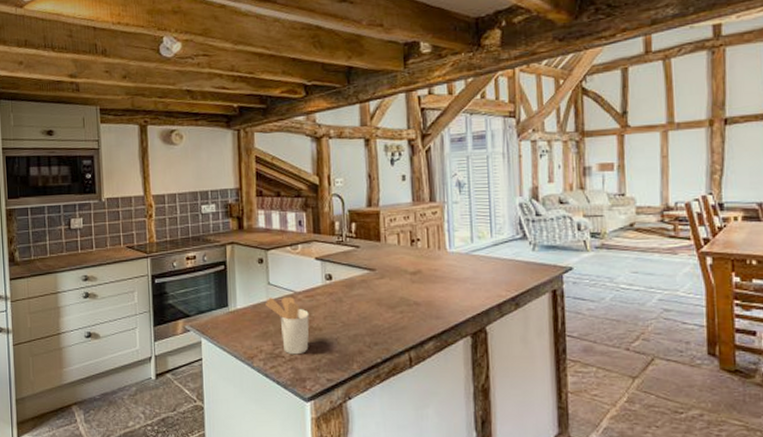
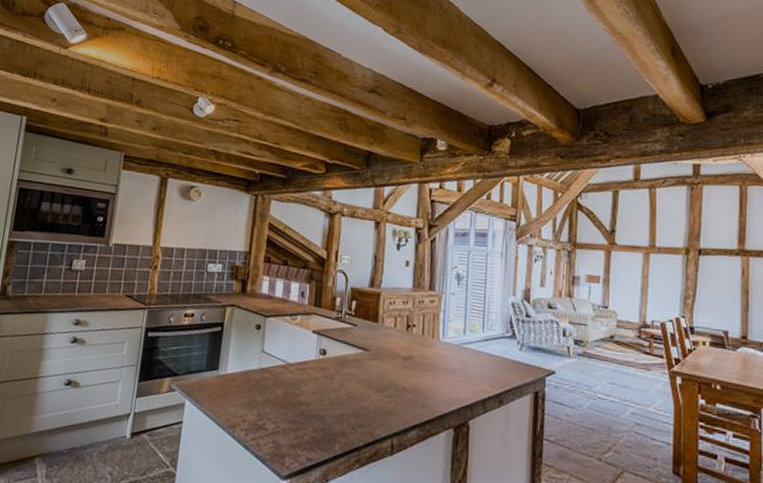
utensil holder: present [266,297,309,355] -> none [256,366,298,429]

